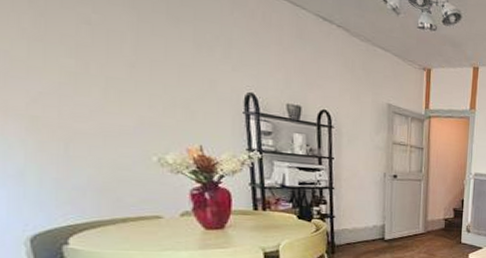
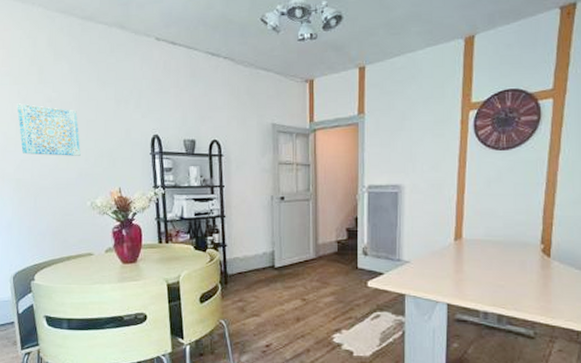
wall art: none [27,15,142,101] -> present [17,103,81,156]

